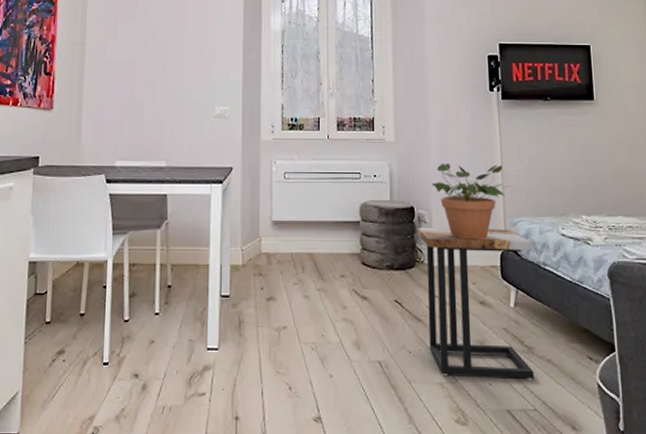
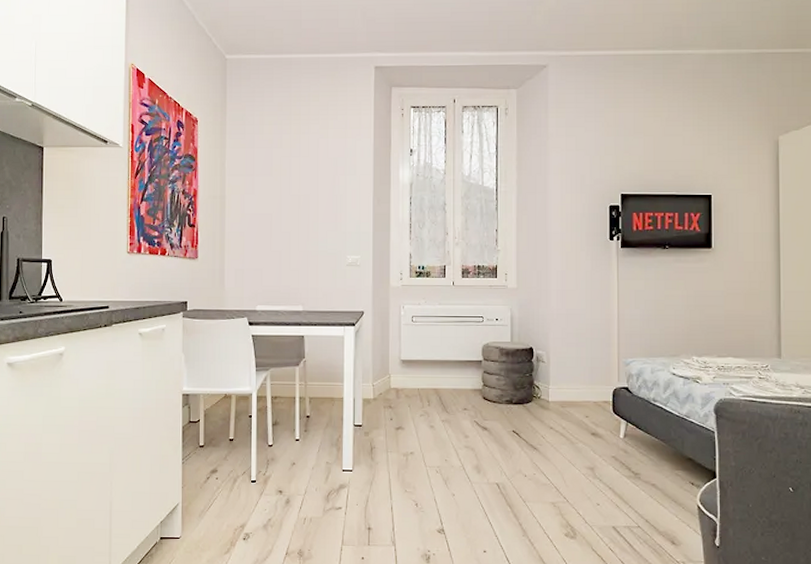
side table: present [418,227,535,380] -> none [536,366,643,501]
potted plant: present [432,163,511,239] -> none [550,307,626,378]

